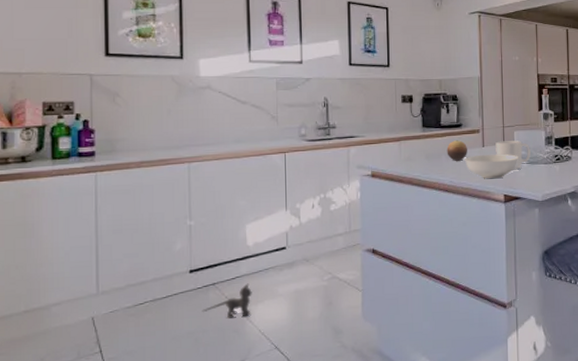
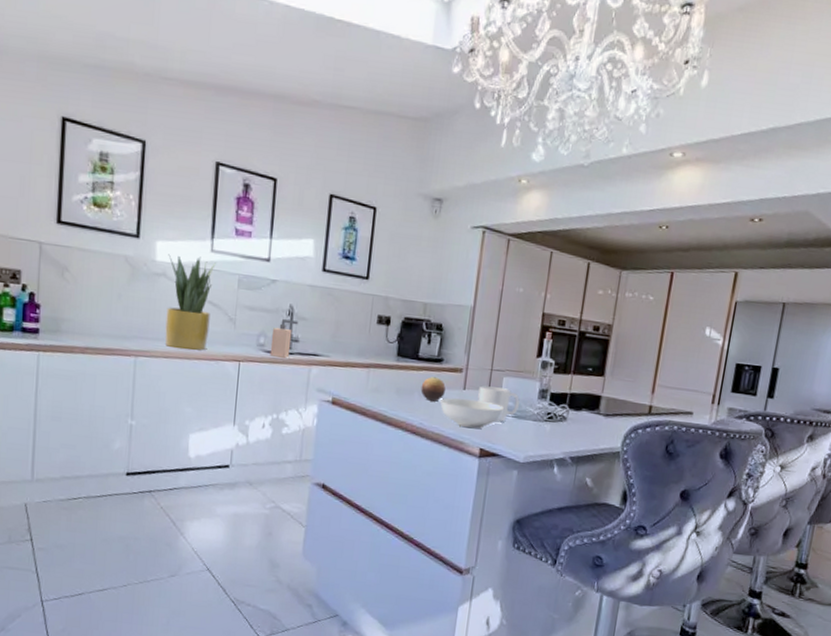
cat: present [202,283,252,319] -> none [135,497,189,532]
planter: none [211,69,255,150] -> present [165,254,216,351]
soap dispenser: none [311,110,334,144] -> present [269,319,299,358]

